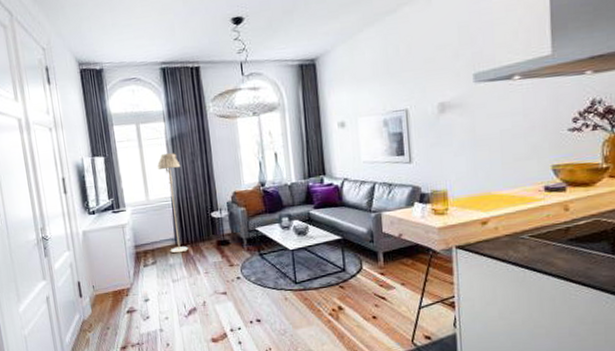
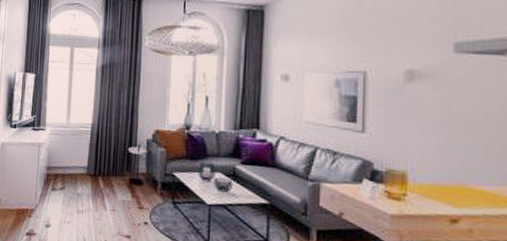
floor lamp: present [157,153,189,254] -> none [80,80,107,184]

